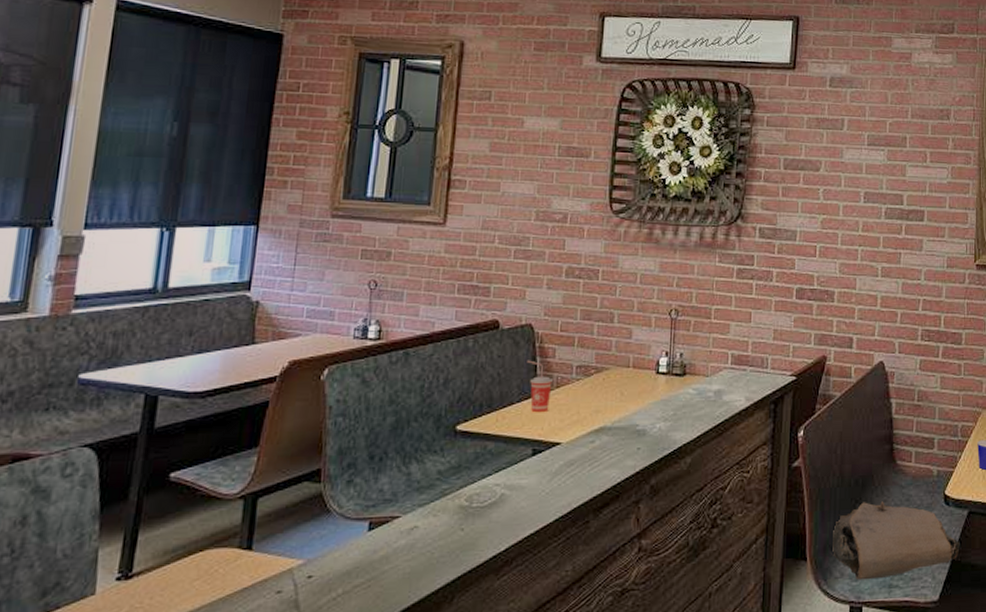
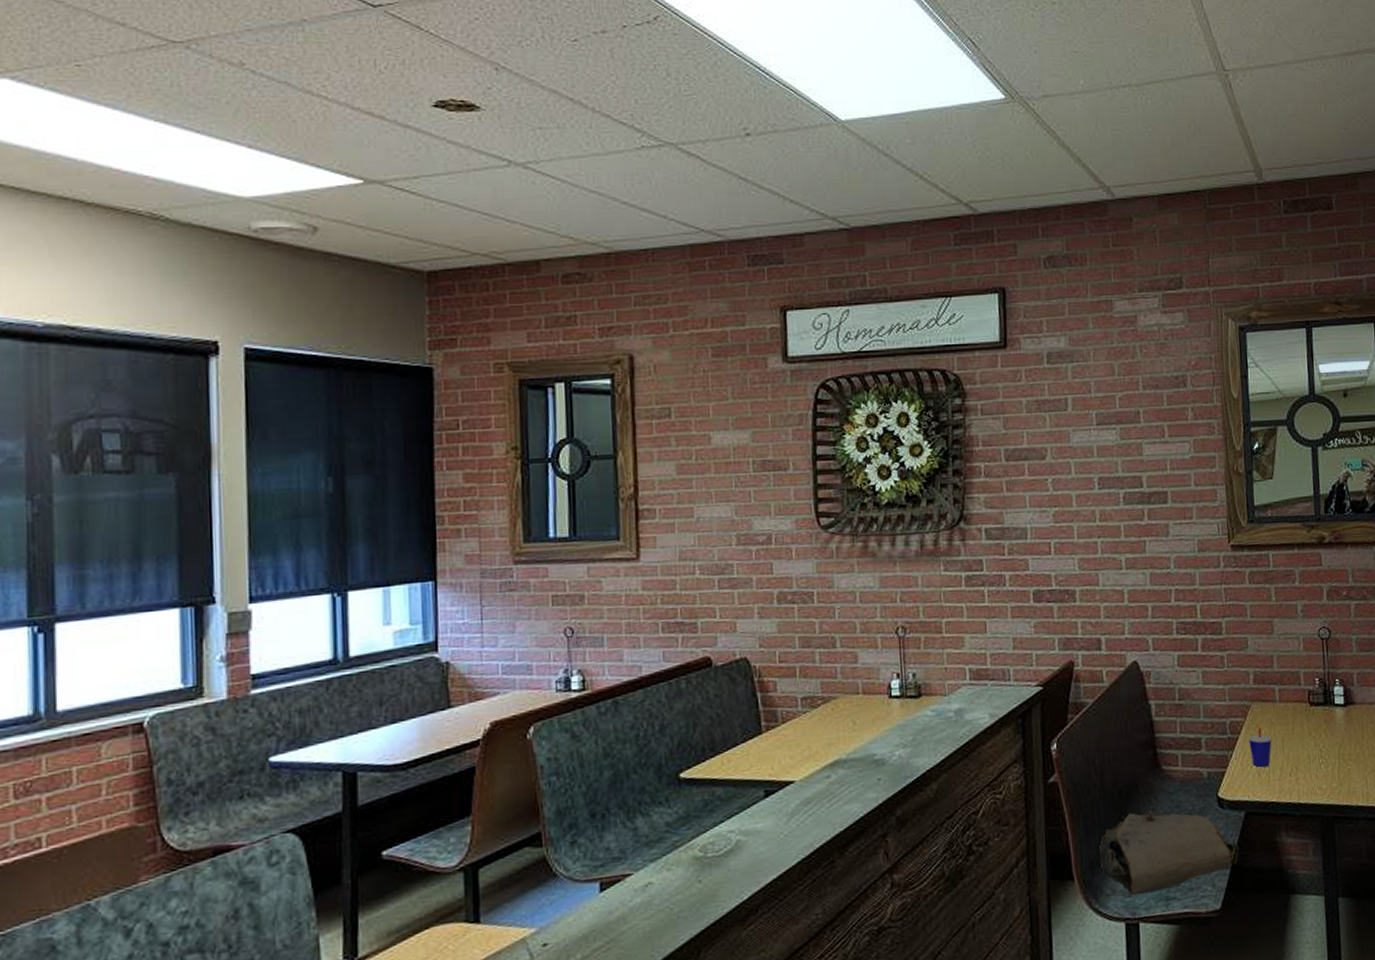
beverage cup: present [527,360,554,413] -> none [747,696,779,752]

